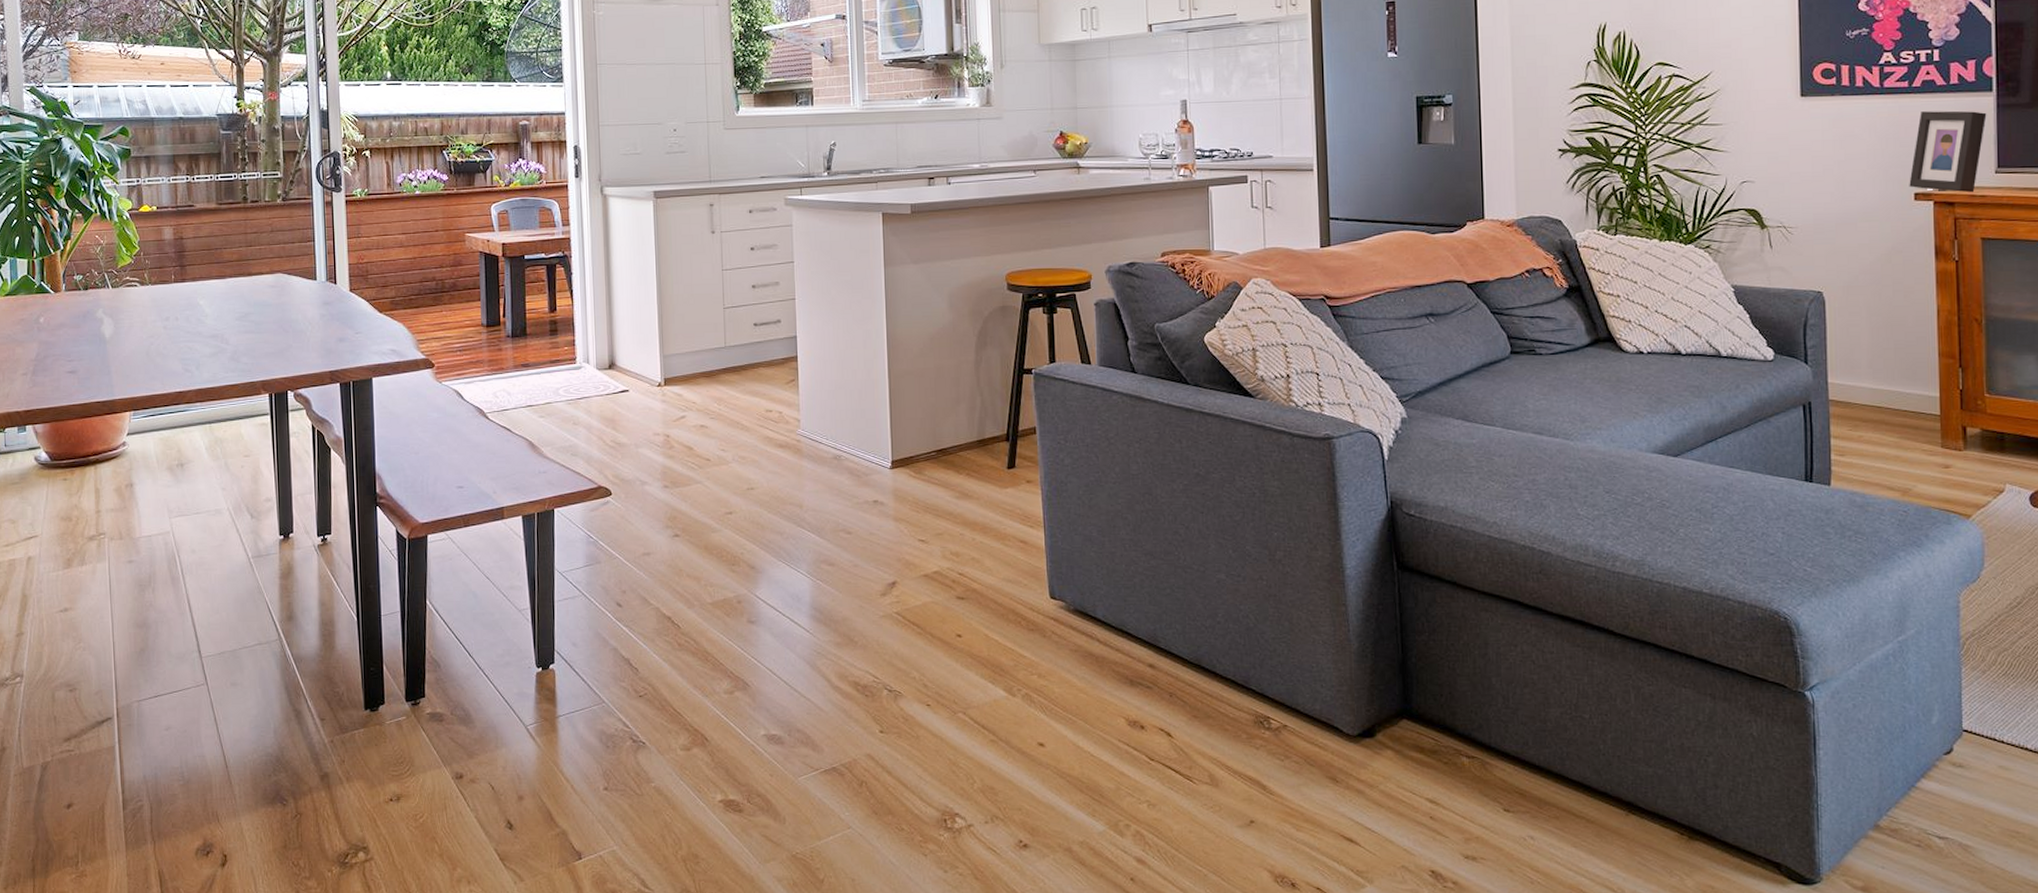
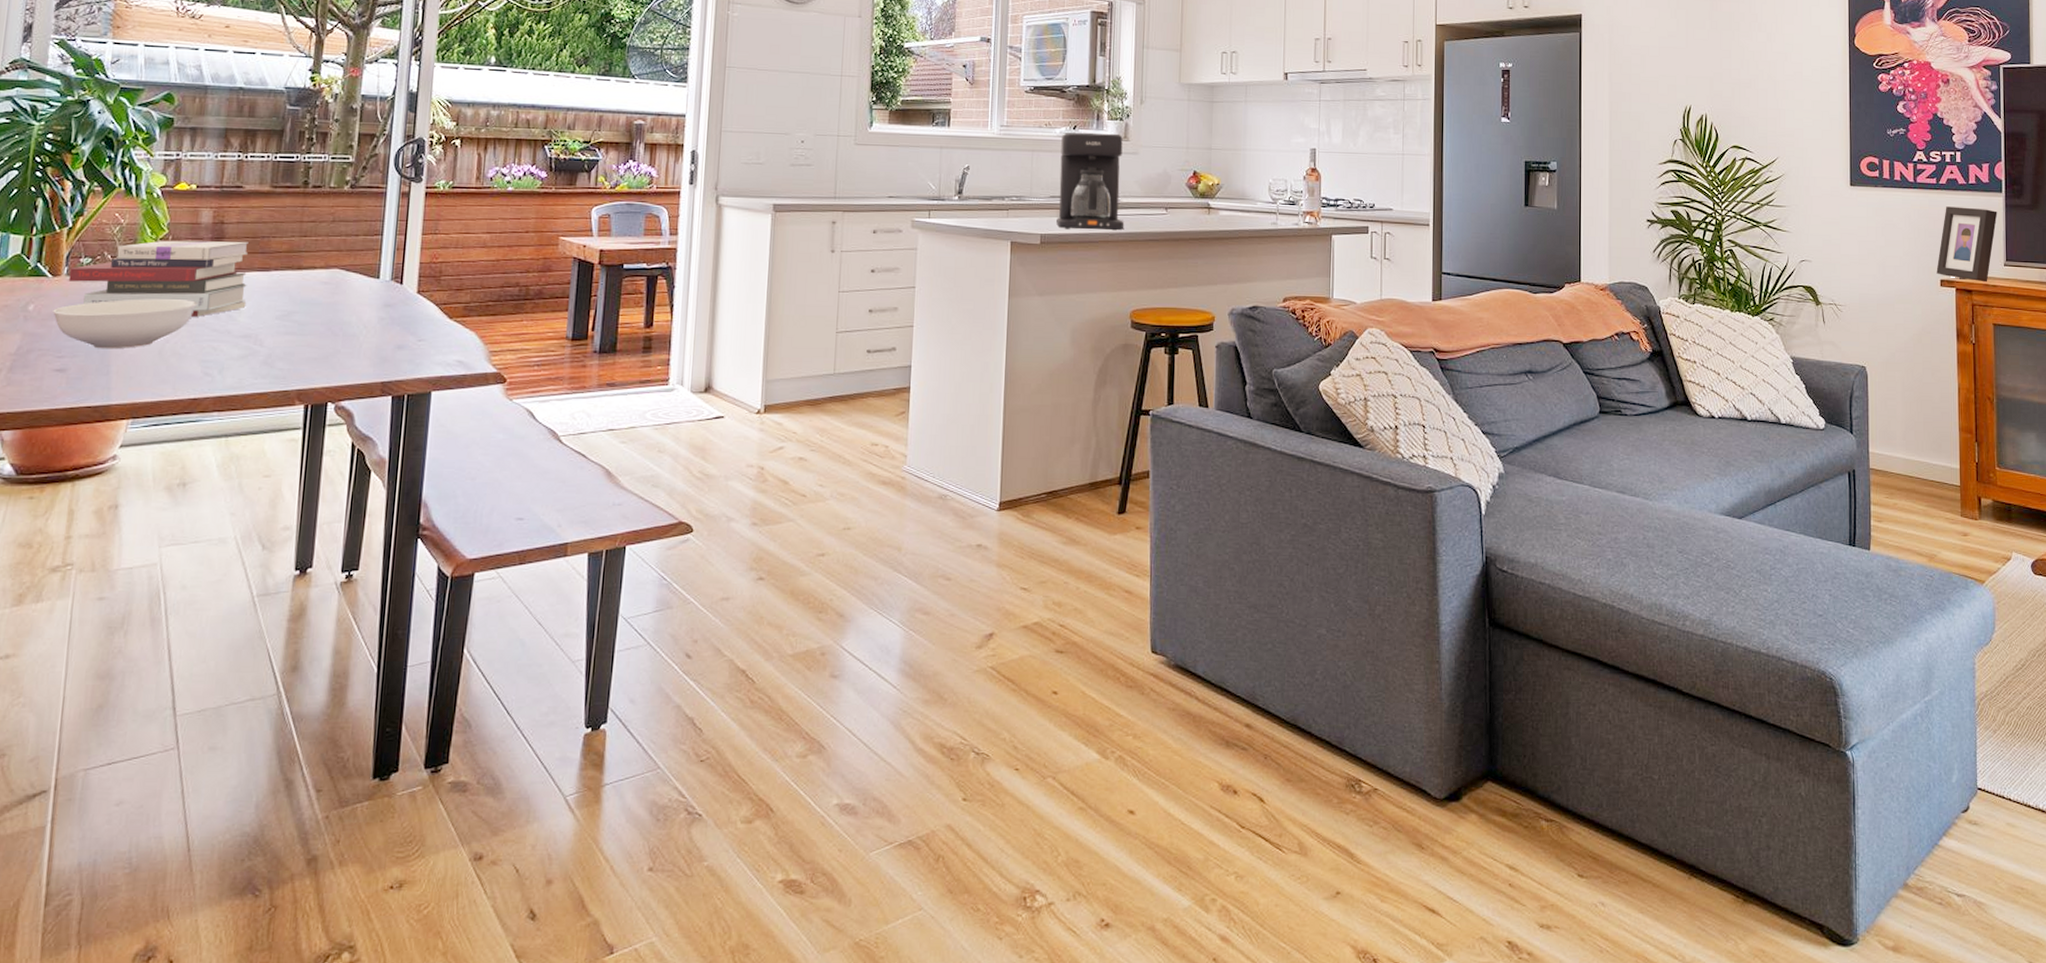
bowl: none [59,307,171,353] -> present [53,299,197,350]
books: none [67,253,211,321] -> present [68,240,248,317]
coffee maker: none [924,100,994,198] -> present [1056,133,1125,231]

